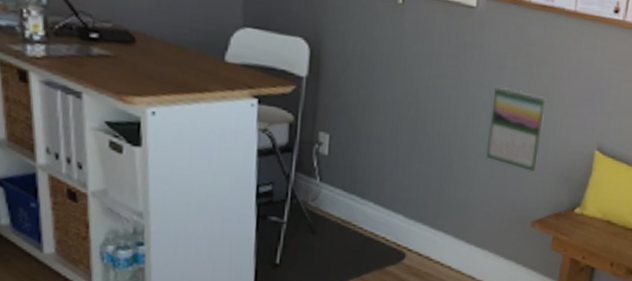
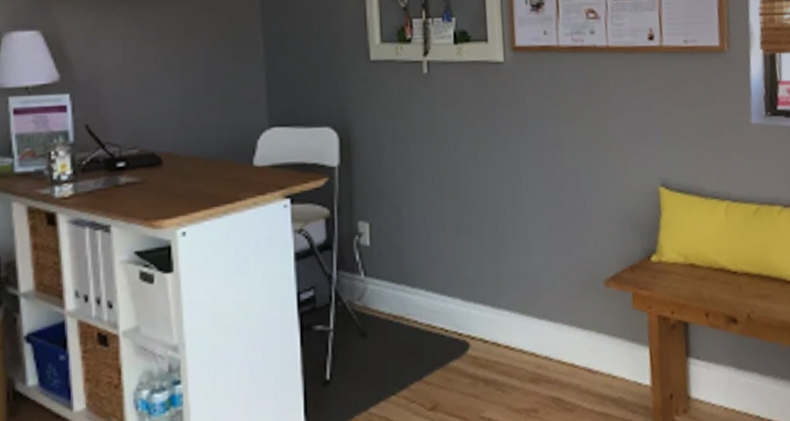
calendar: present [486,85,546,172] -> none [538,137,599,224]

